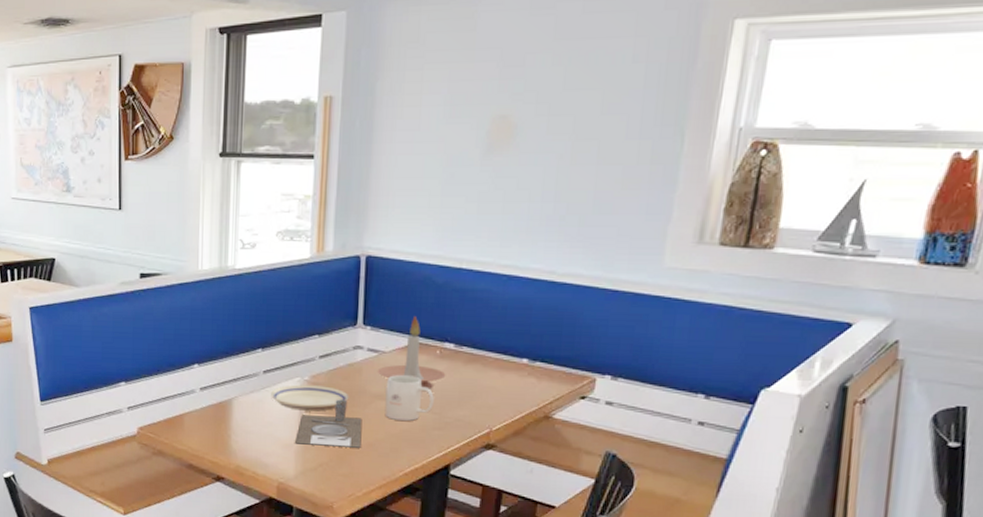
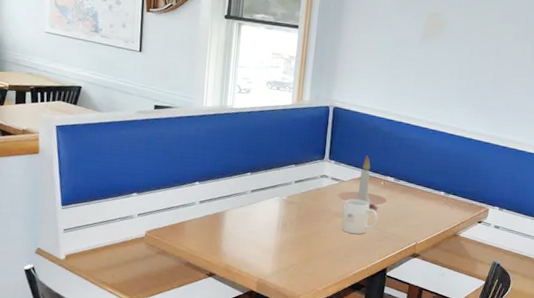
plate: present [271,384,349,412] -> none [256,202,316,224]
place setting: present [295,399,363,448] -> none [273,215,325,254]

